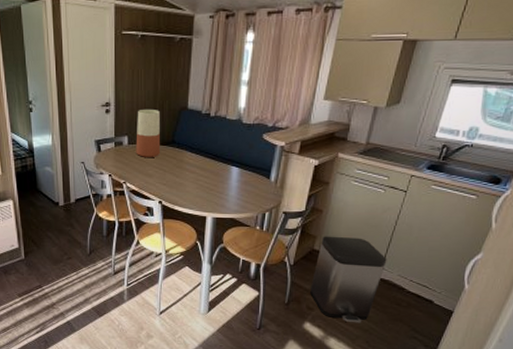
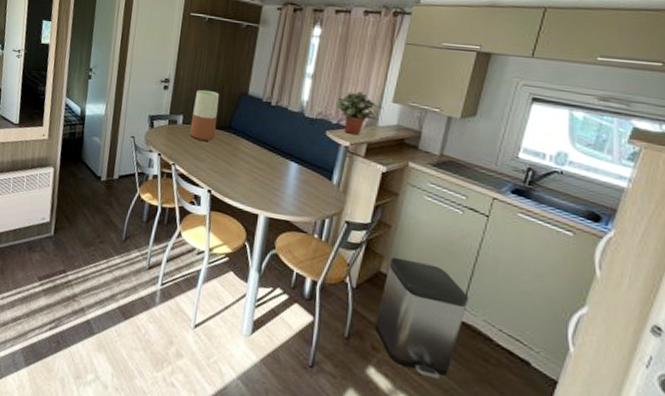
potted plant: none [271,92,315,135] -> present [335,91,383,136]

